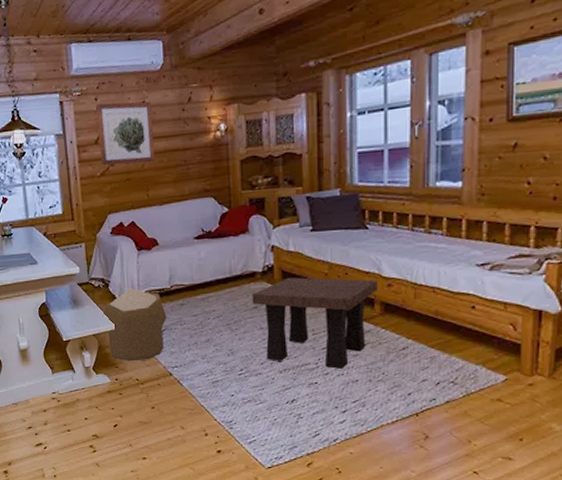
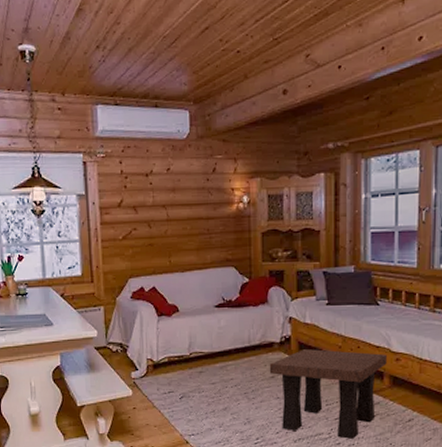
wall art: present [96,101,155,165] -> none [120,166,178,229]
pouf: present [102,287,167,362] -> none [119,353,185,429]

